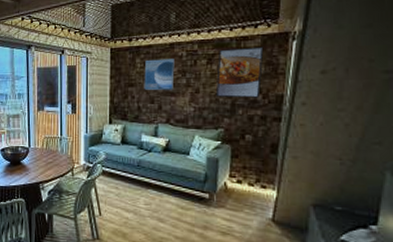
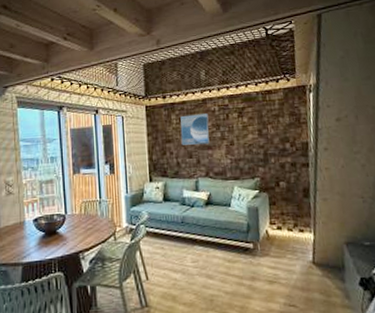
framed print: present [215,46,264,98] -> none [247,99,288,148]

